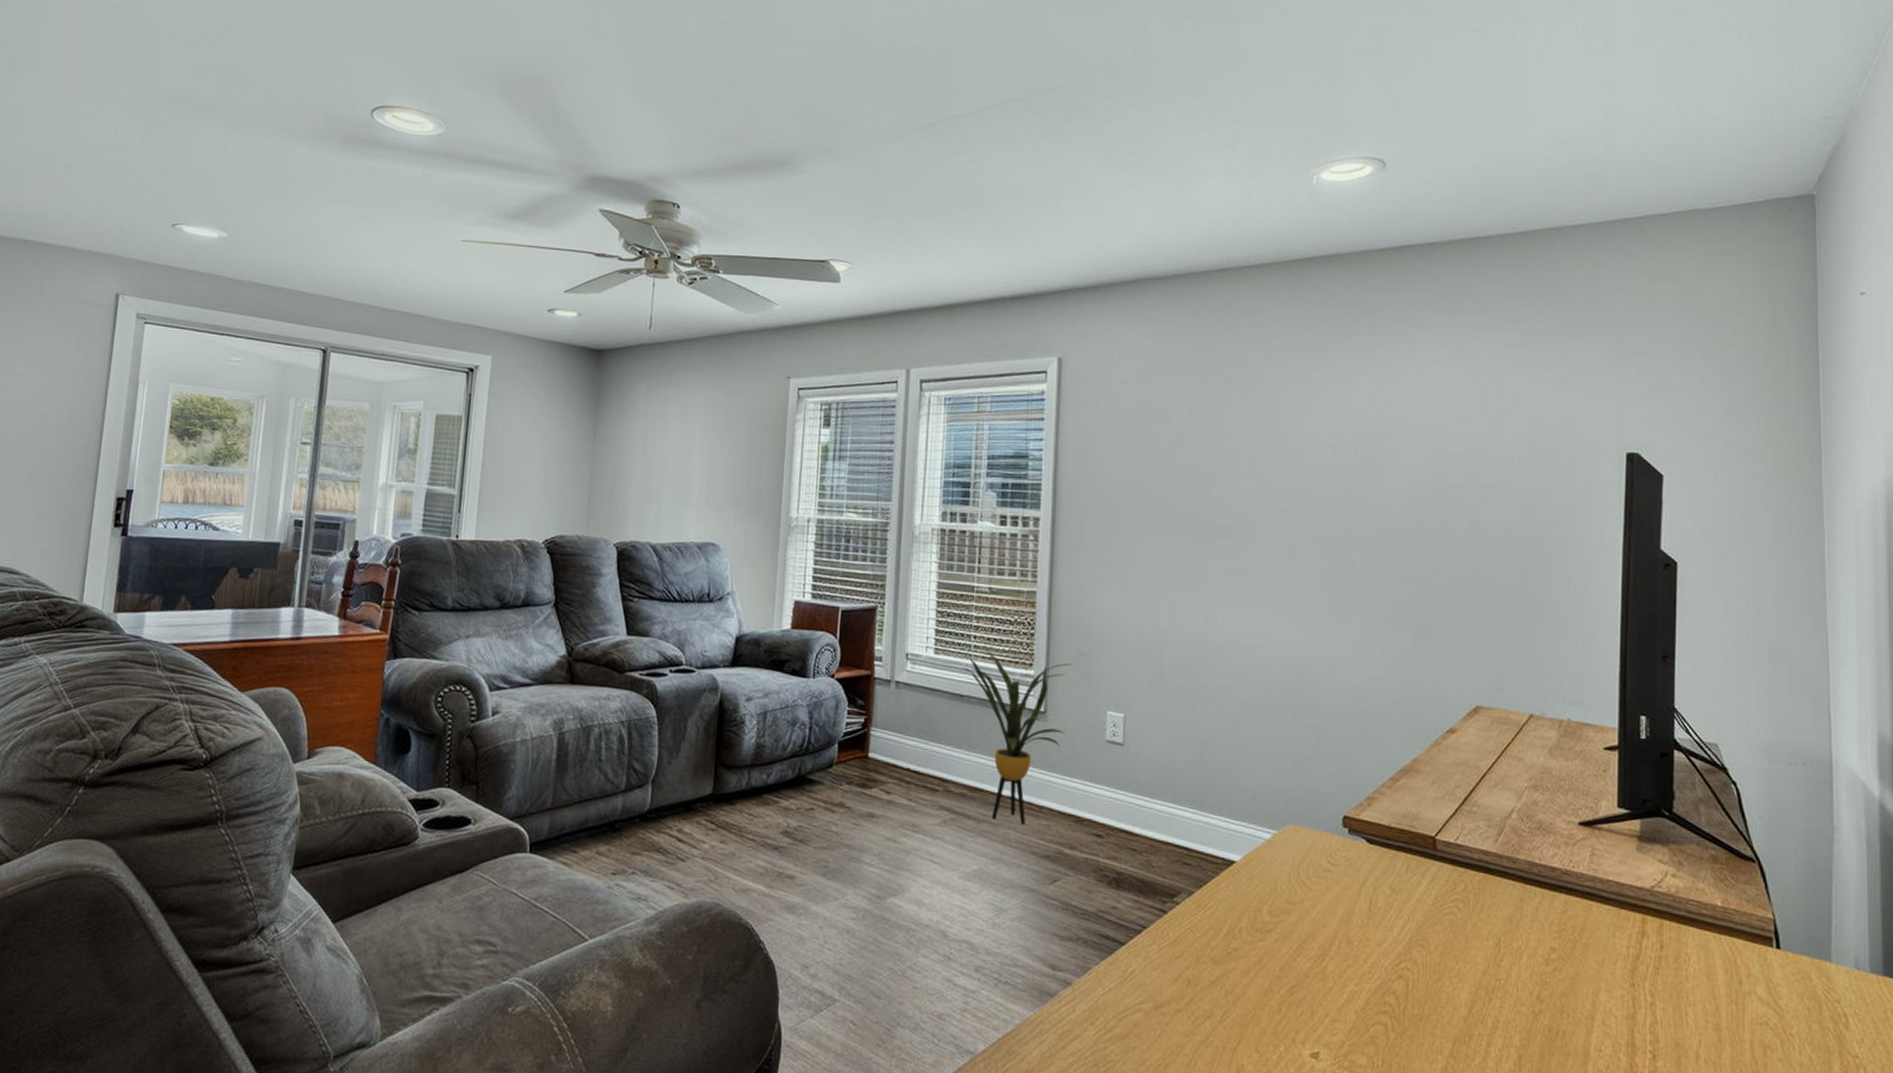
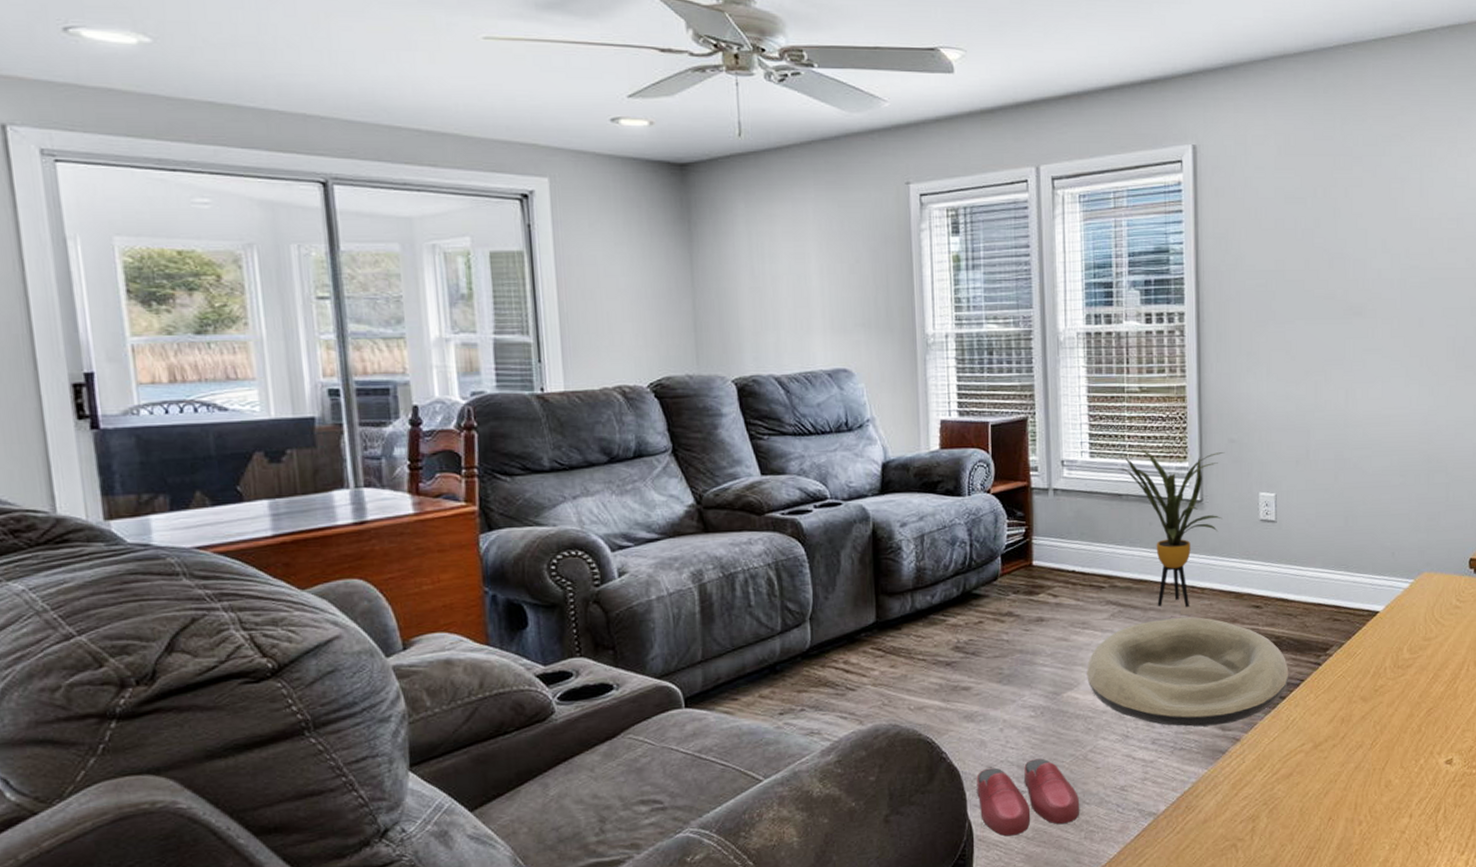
slippers: none [790,966,894,1048] -> present [976,758,1080,836]
dog bed: none [912,834,1130,963] -> present [1087,617,1289,727]

